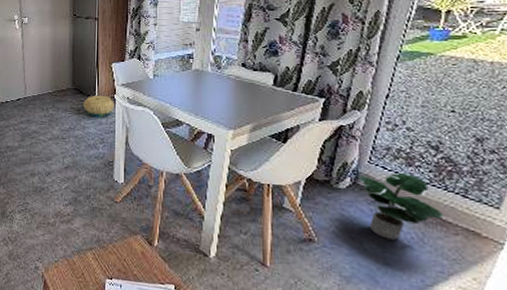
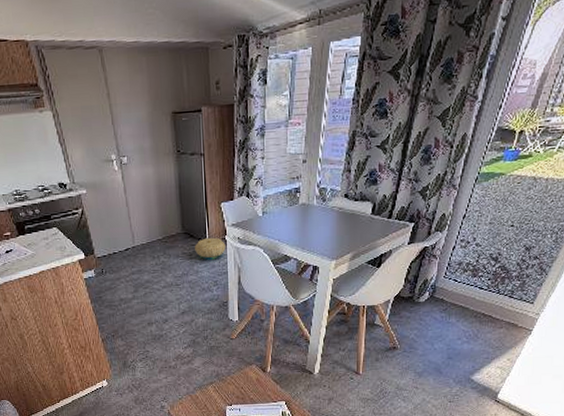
potted plant: present [359,173,444,240] -> none [435,283,494,339]

